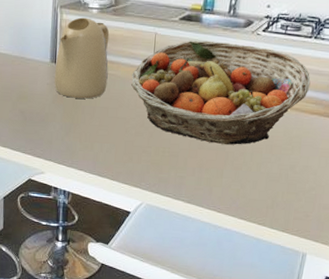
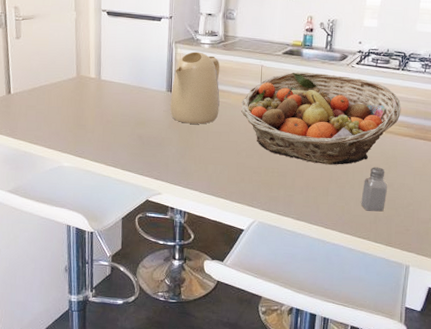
saltshaker: none [258,147,289,196] -> present [361,167,388,212]

